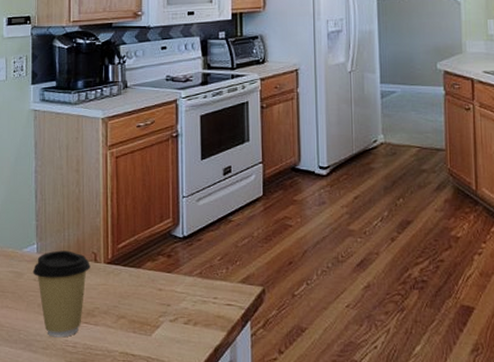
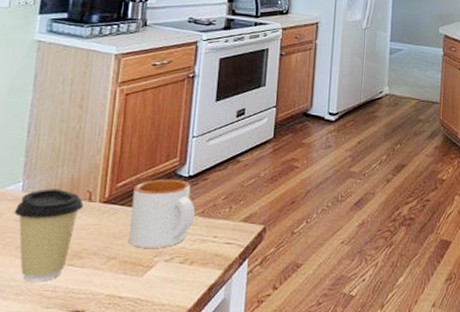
mug: none [133,239,193,309] -> present [129,179,195,248]

